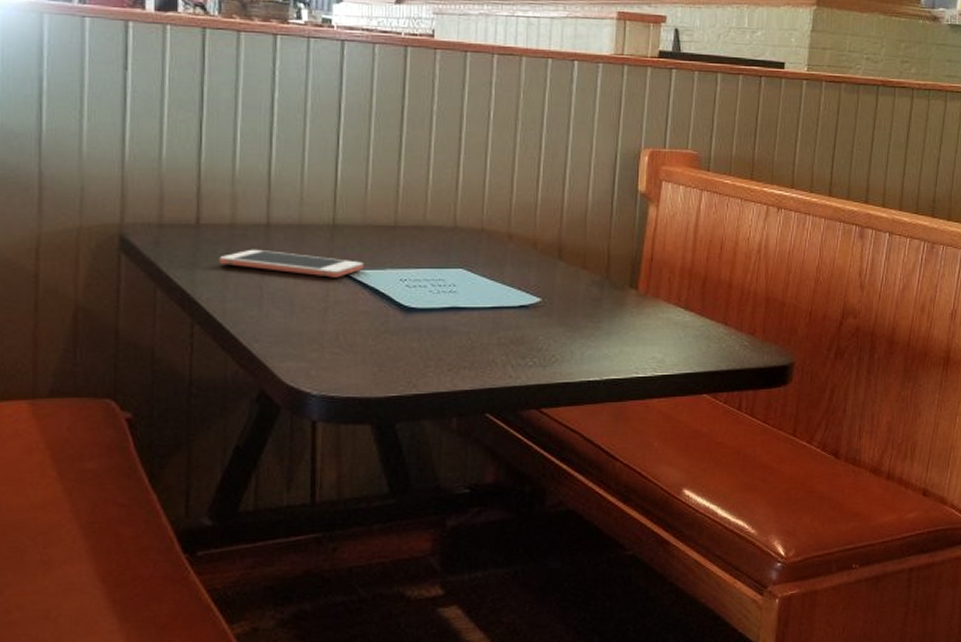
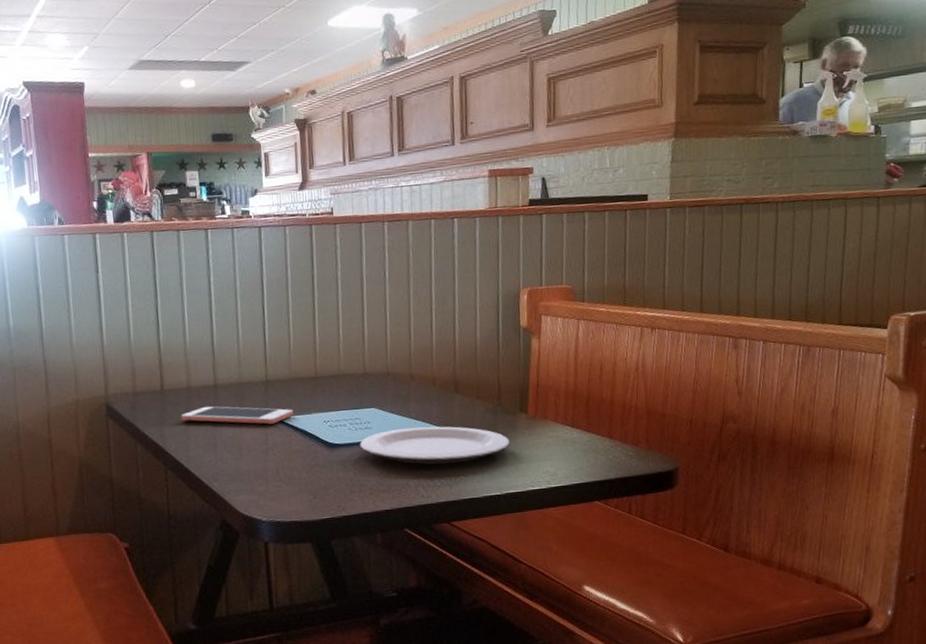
plate: none [440,295,615,341] -> present [359,426,510,465]

